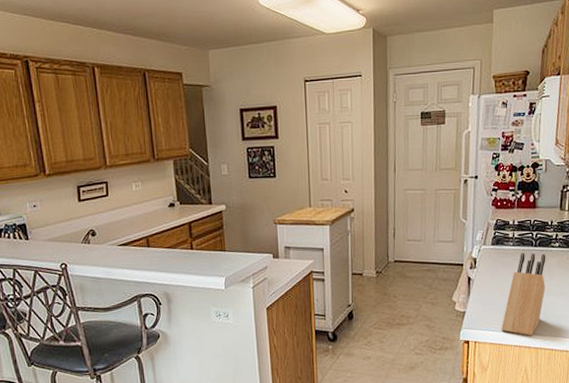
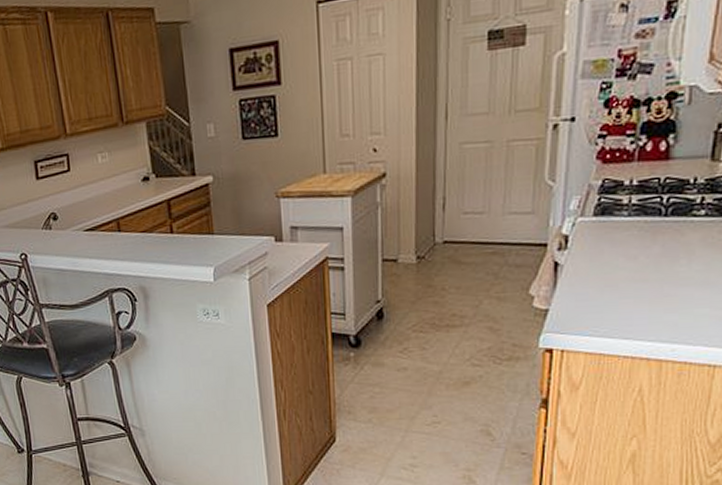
knife block: present [501,252,546,336] -> none [603,224,683,344]

